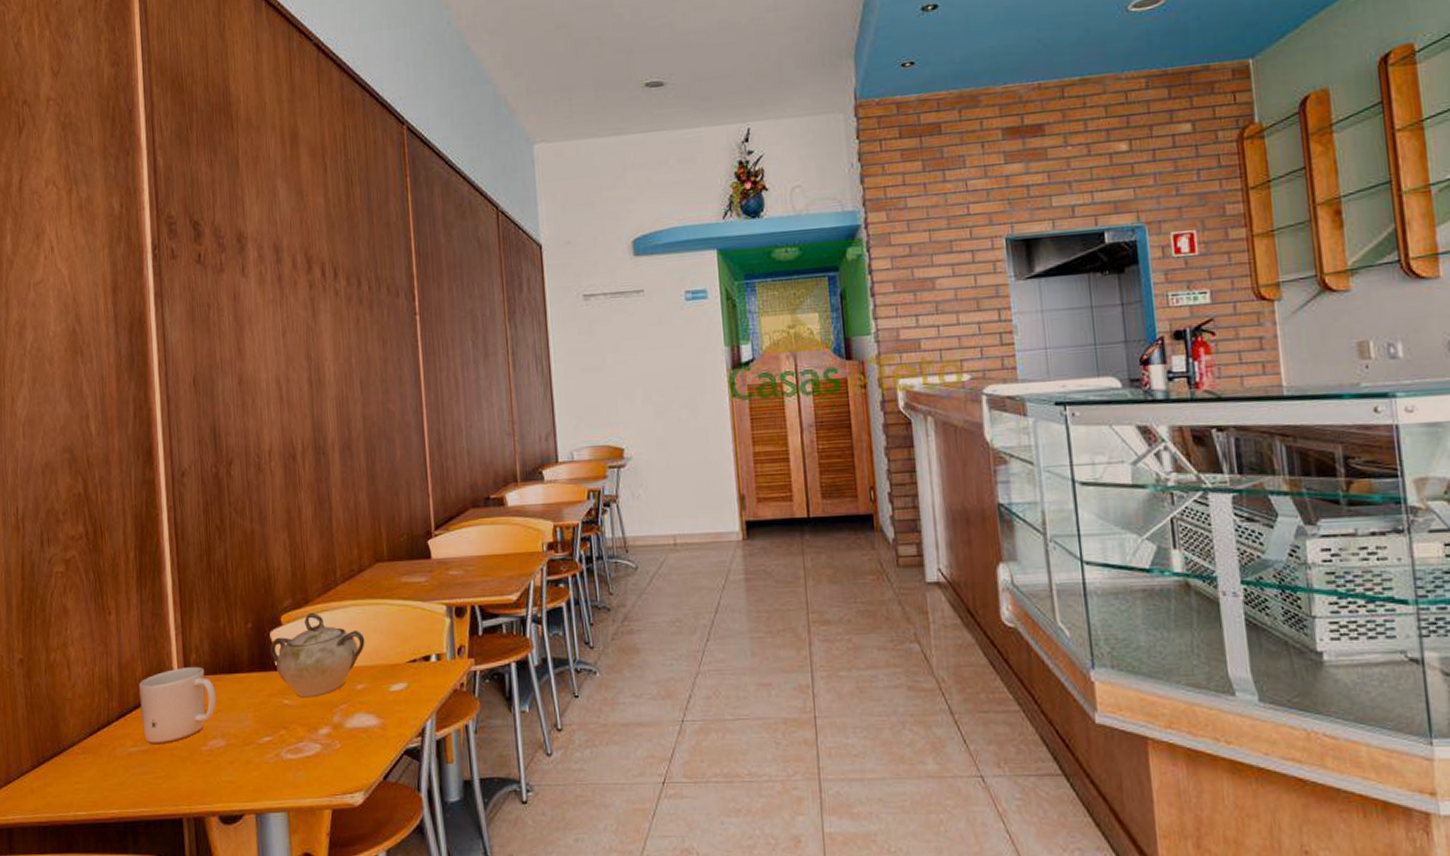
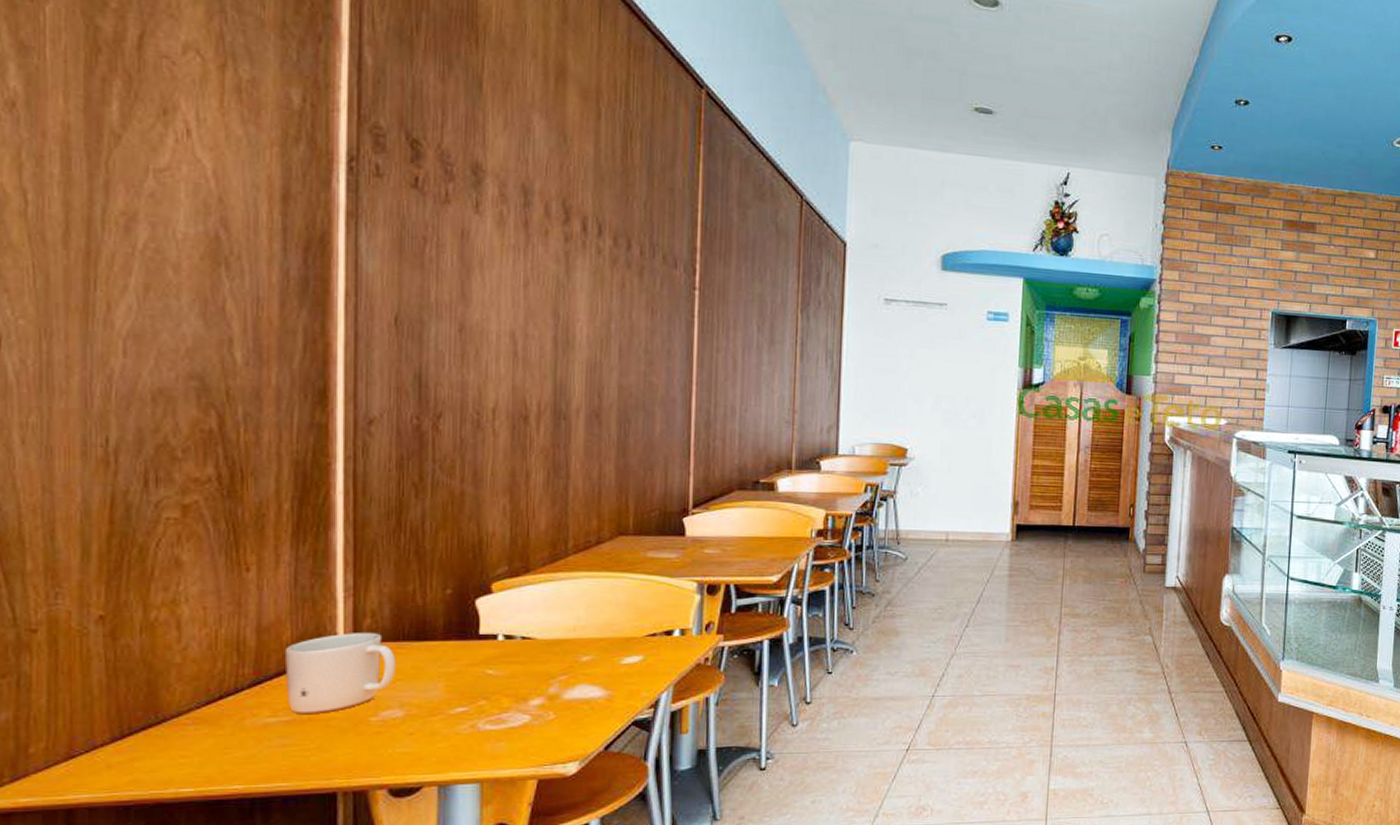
sugar bowl: present [269,612,365,698] -> none [473,581,597,668]

